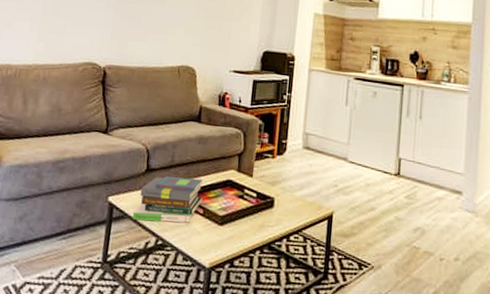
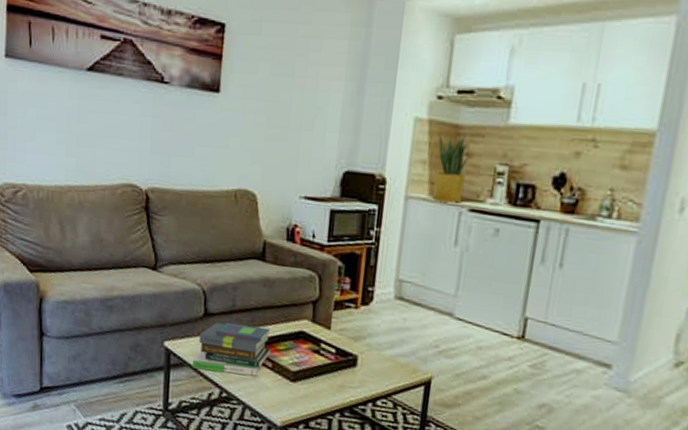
planter: none [328,25,353,74] -> present [433,134,470,203]

